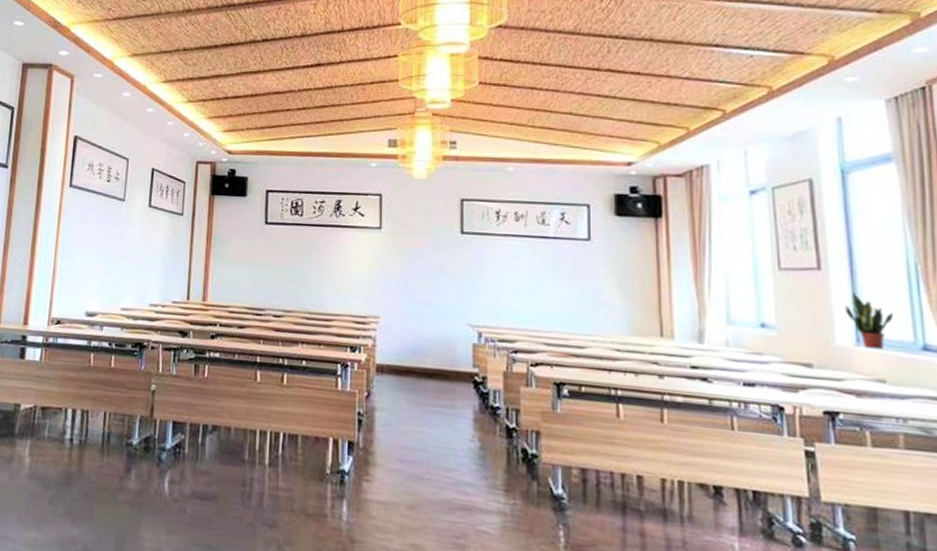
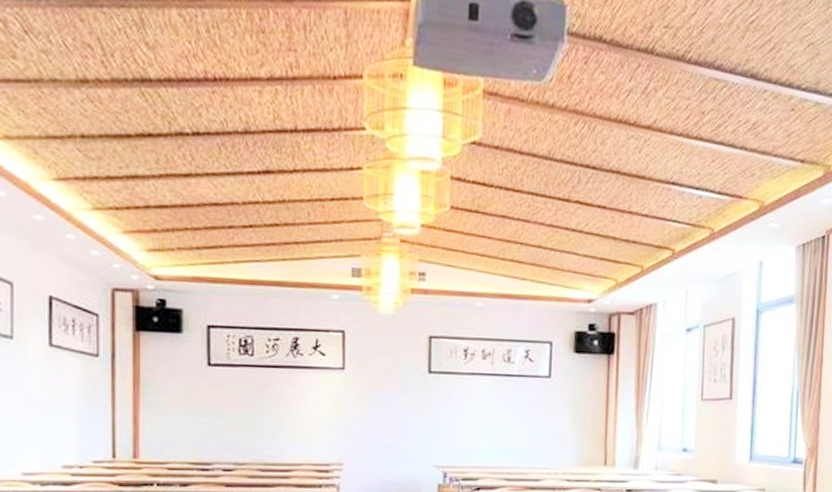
potted plant: present [845,292,893,350] -> none [745,417,777,465]

